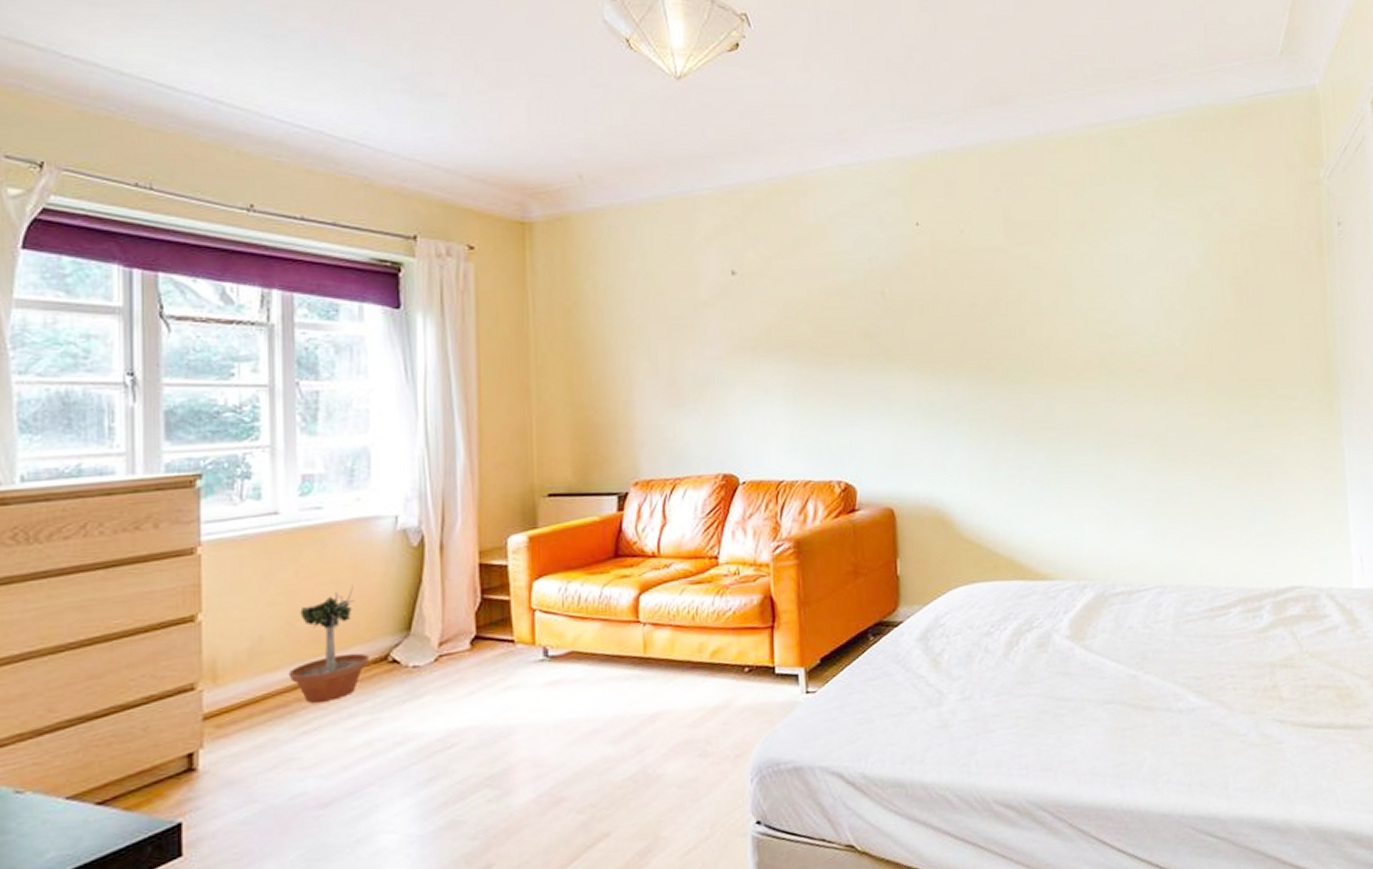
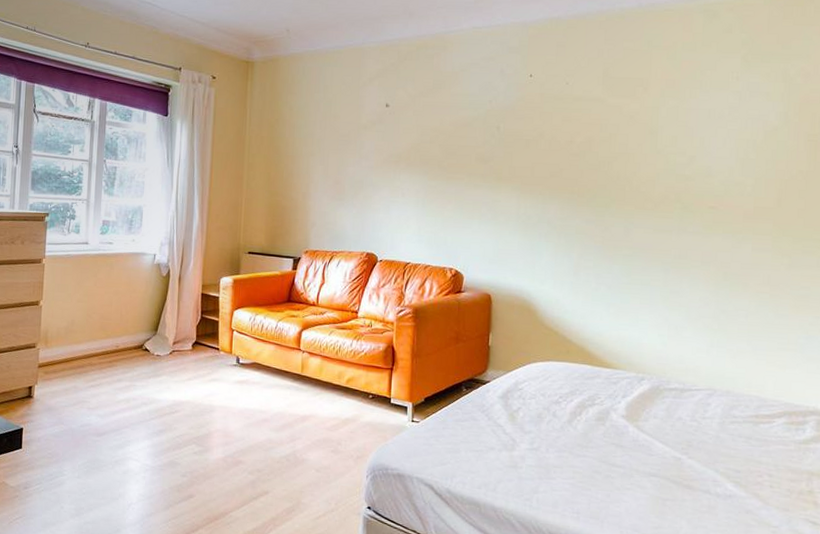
potted tree: present [288,583,370,703] -> none [86,295,132,369]

